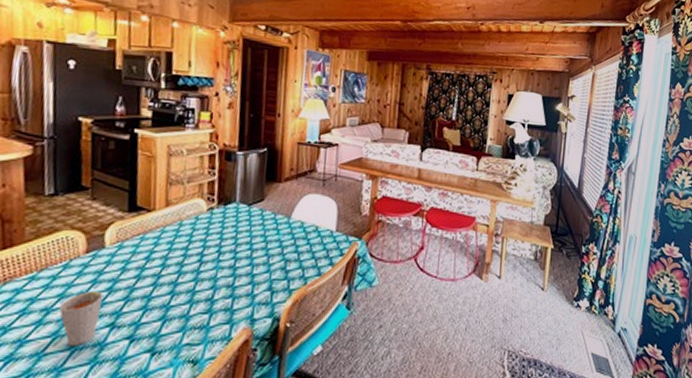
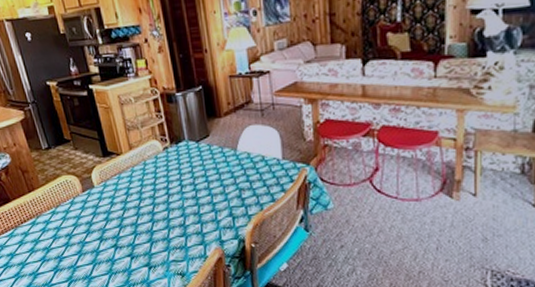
cup: present [59,290,103,347] -> none [76,220,106,262]

